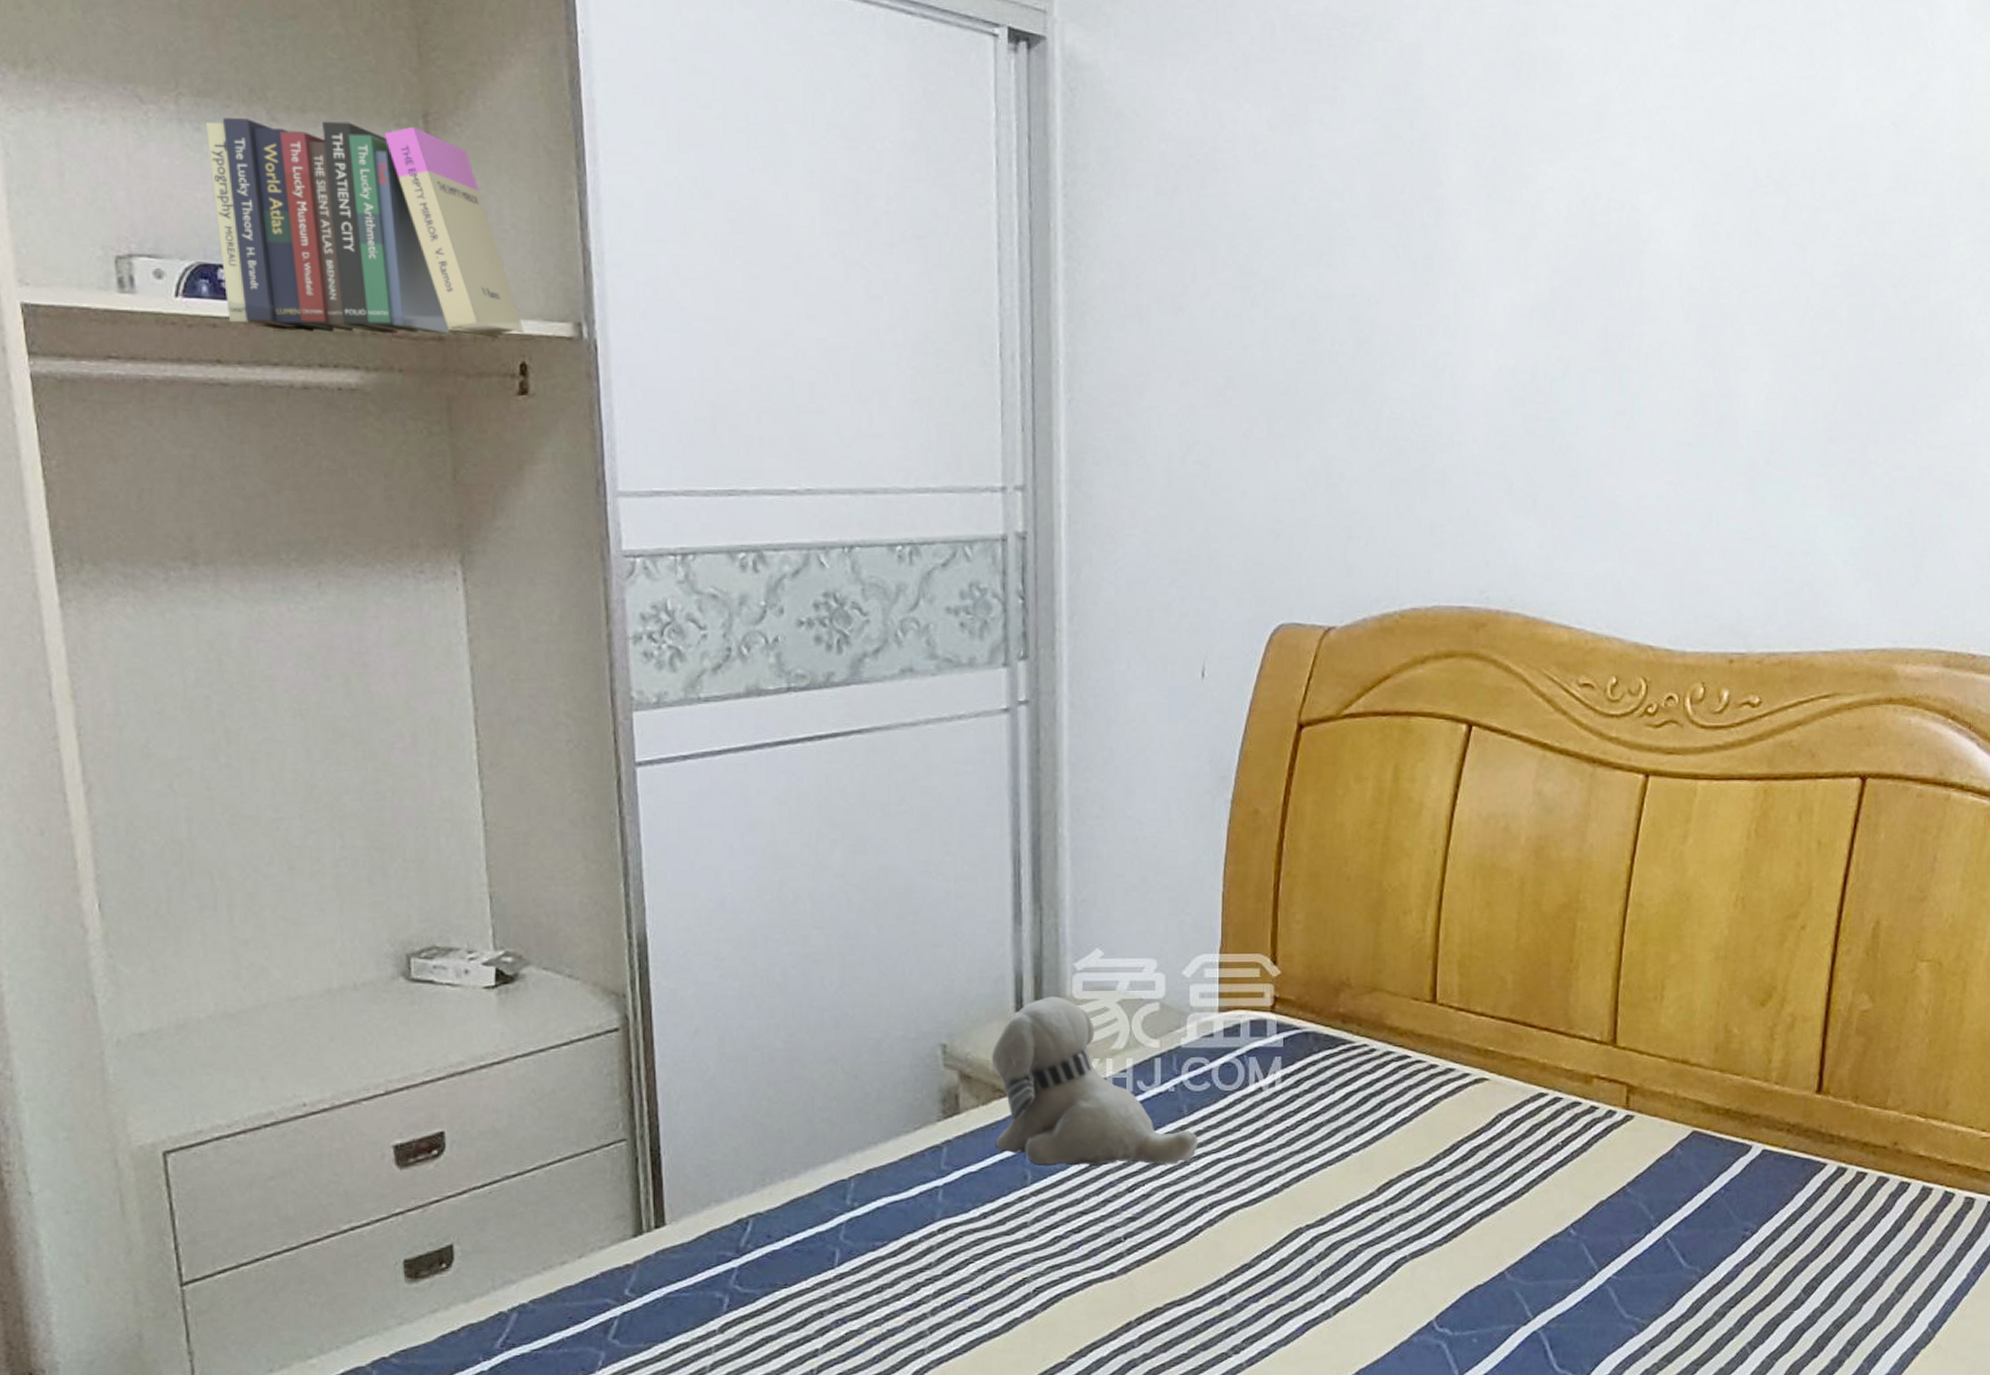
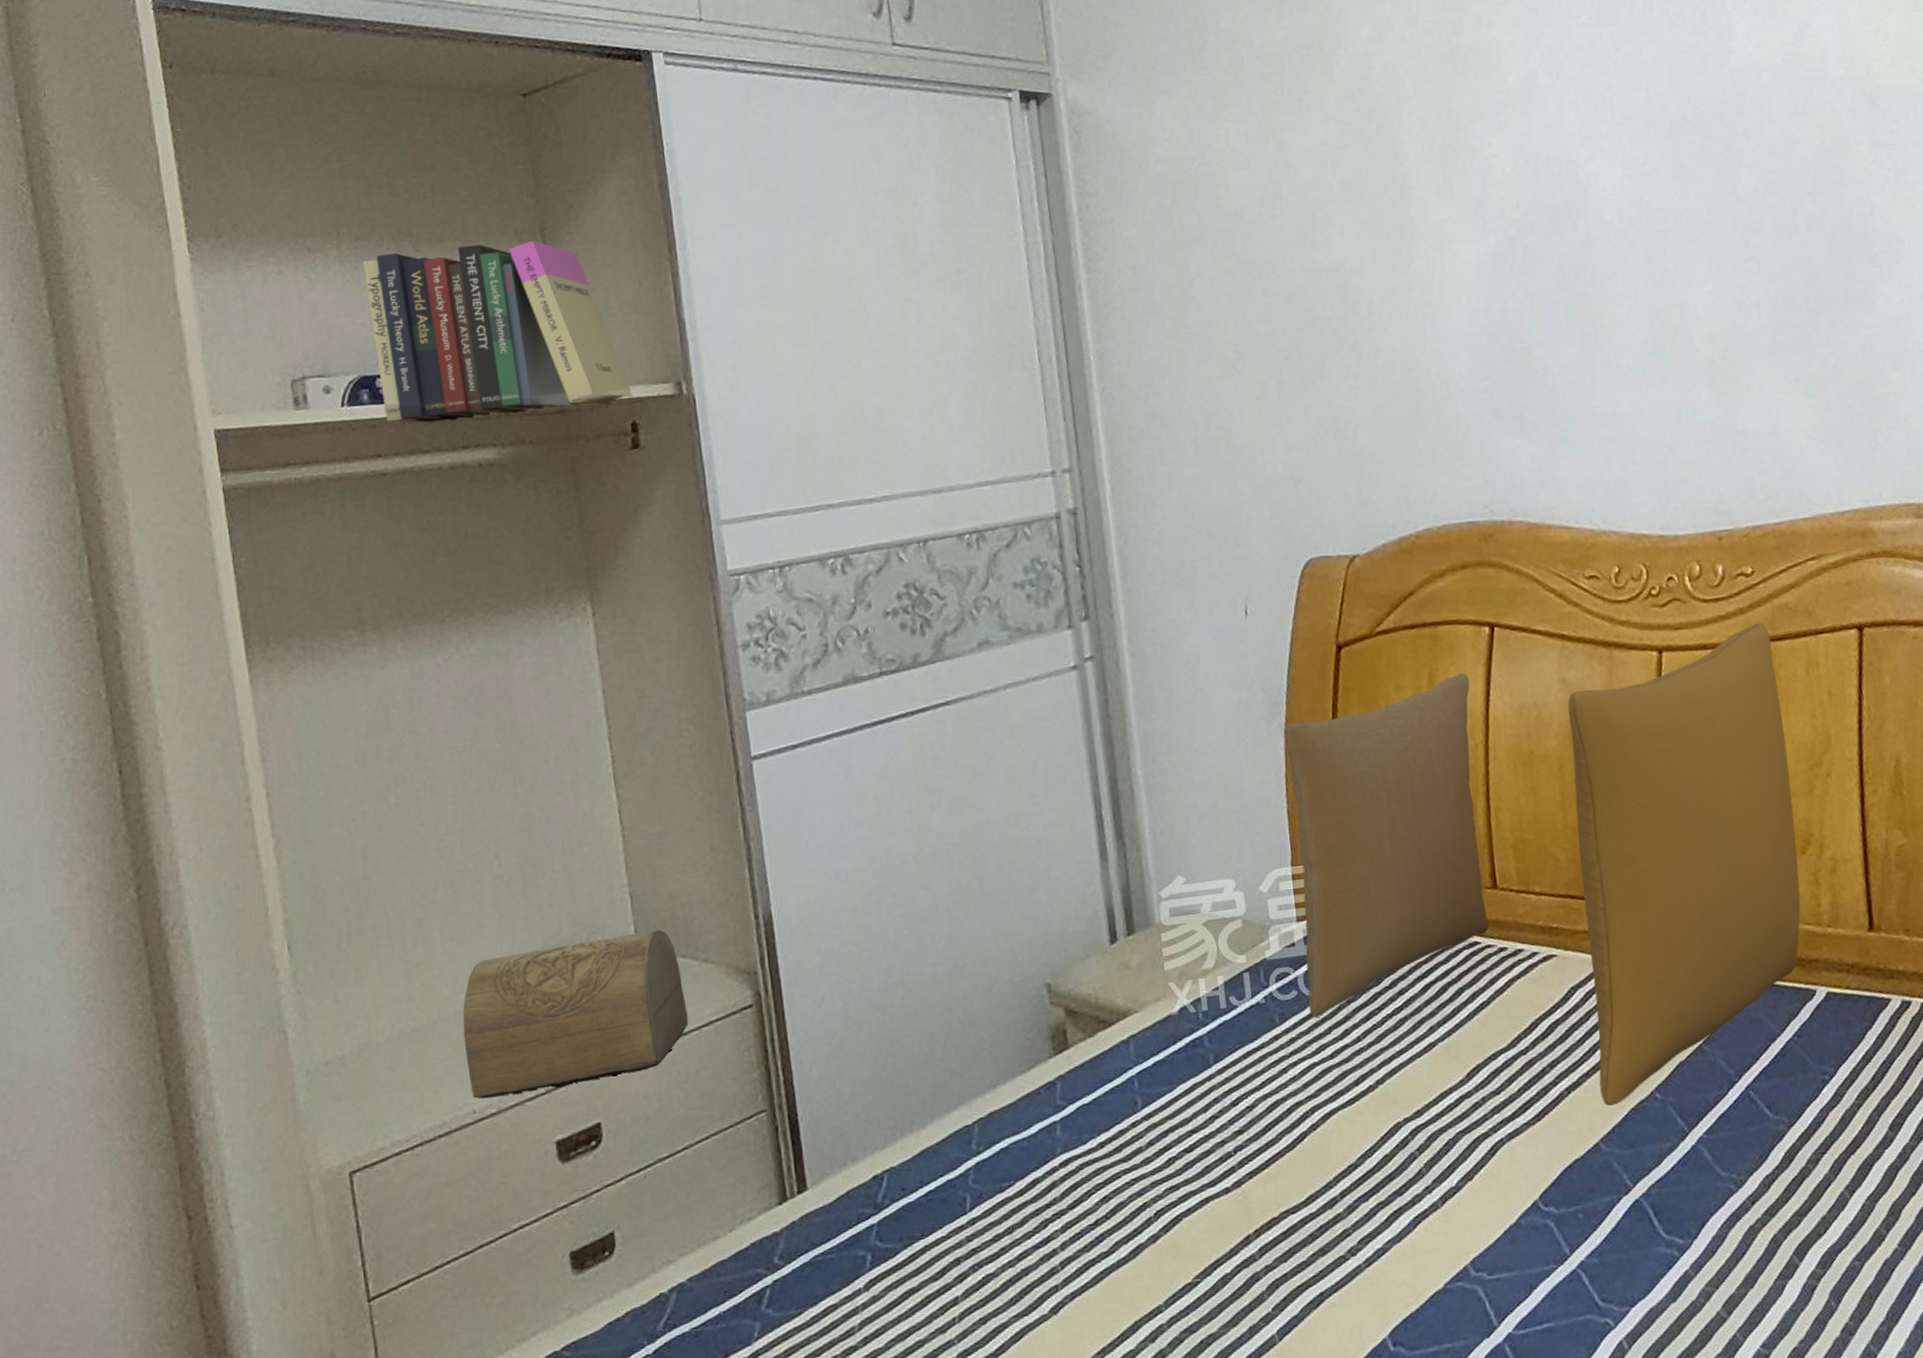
decorative box: none [295,937,547,1093] -> present [462,929,688,1099]
plush toy: present [991,996,1199,1166] -> none [1092,925,1293,1090]
pillow: none [1221,771,1437,1112] -> present [1283,673,1489,1018]
pillow: none [1514,758,1766,1236] -> present [1568,623,1801,1106]

